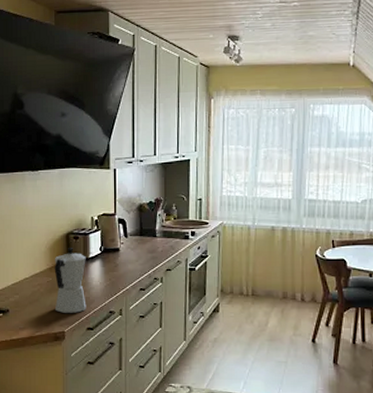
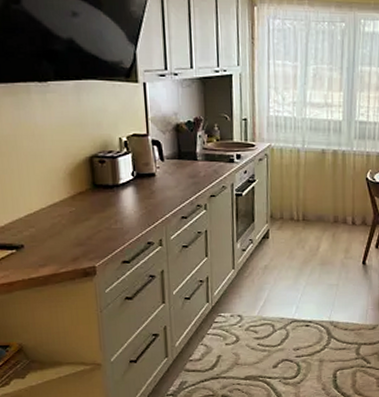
moka pot: present [54,247,86,313] -> none [77,172,120,246]

